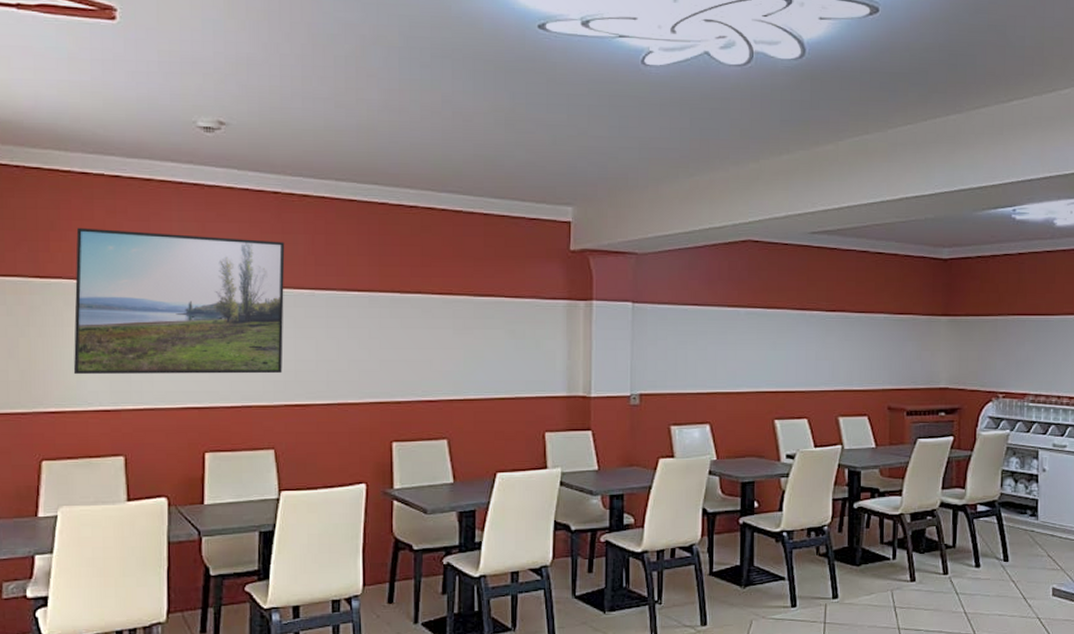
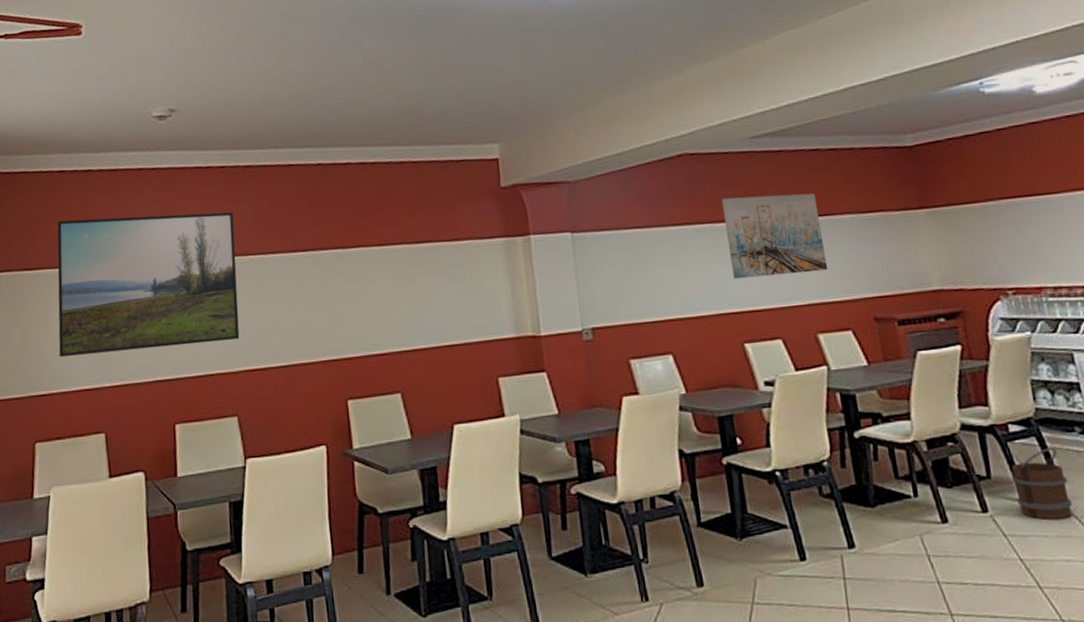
wall art: none [775,286,858,362] -> present [721,193,828,280]
bucket: none [971,525,1013,583] -> present [1011,447,1073,520]

